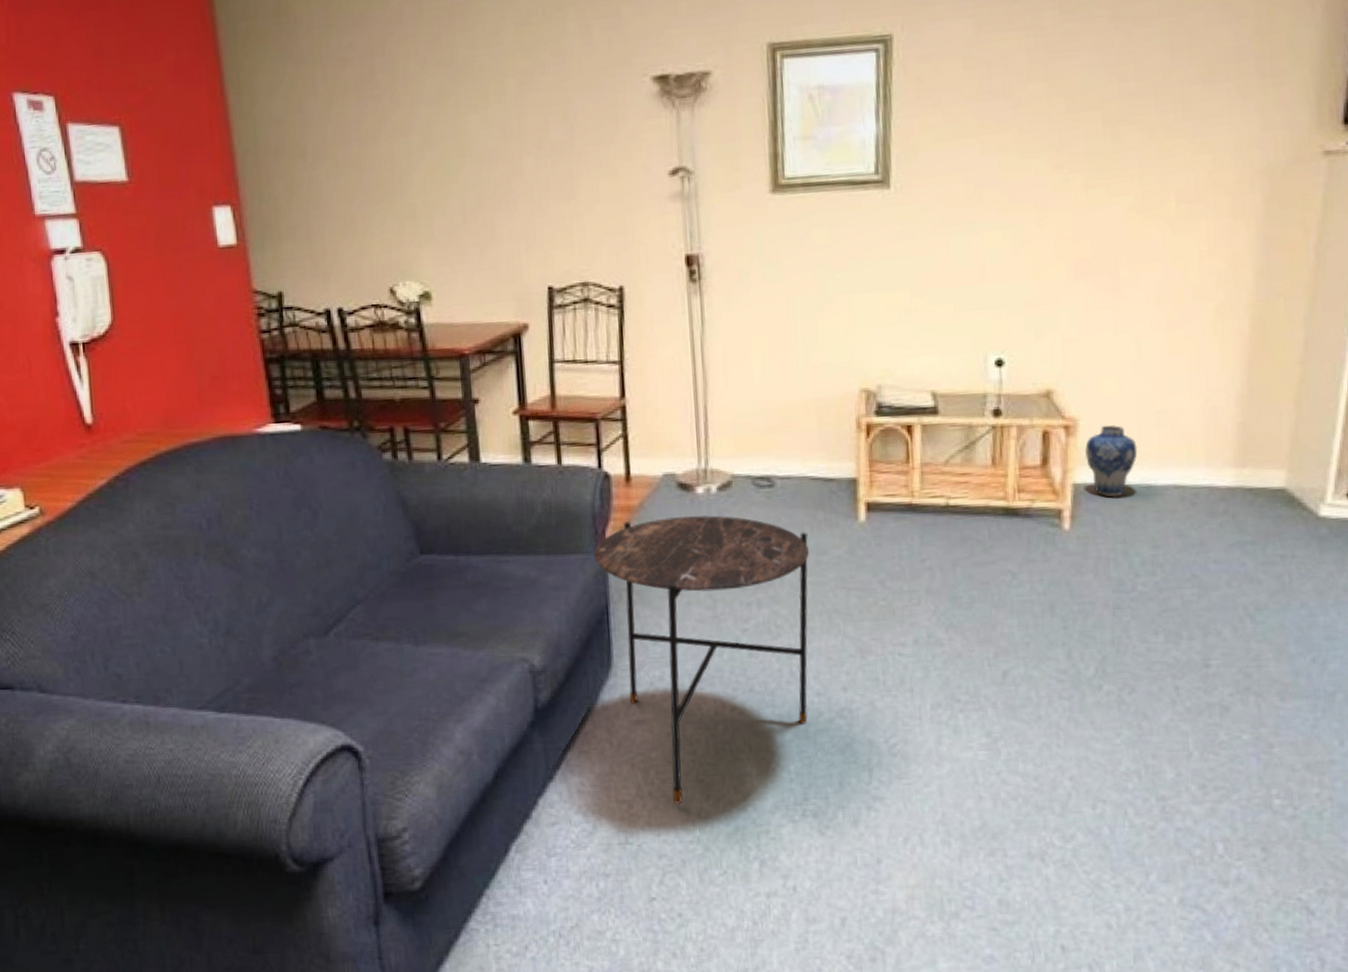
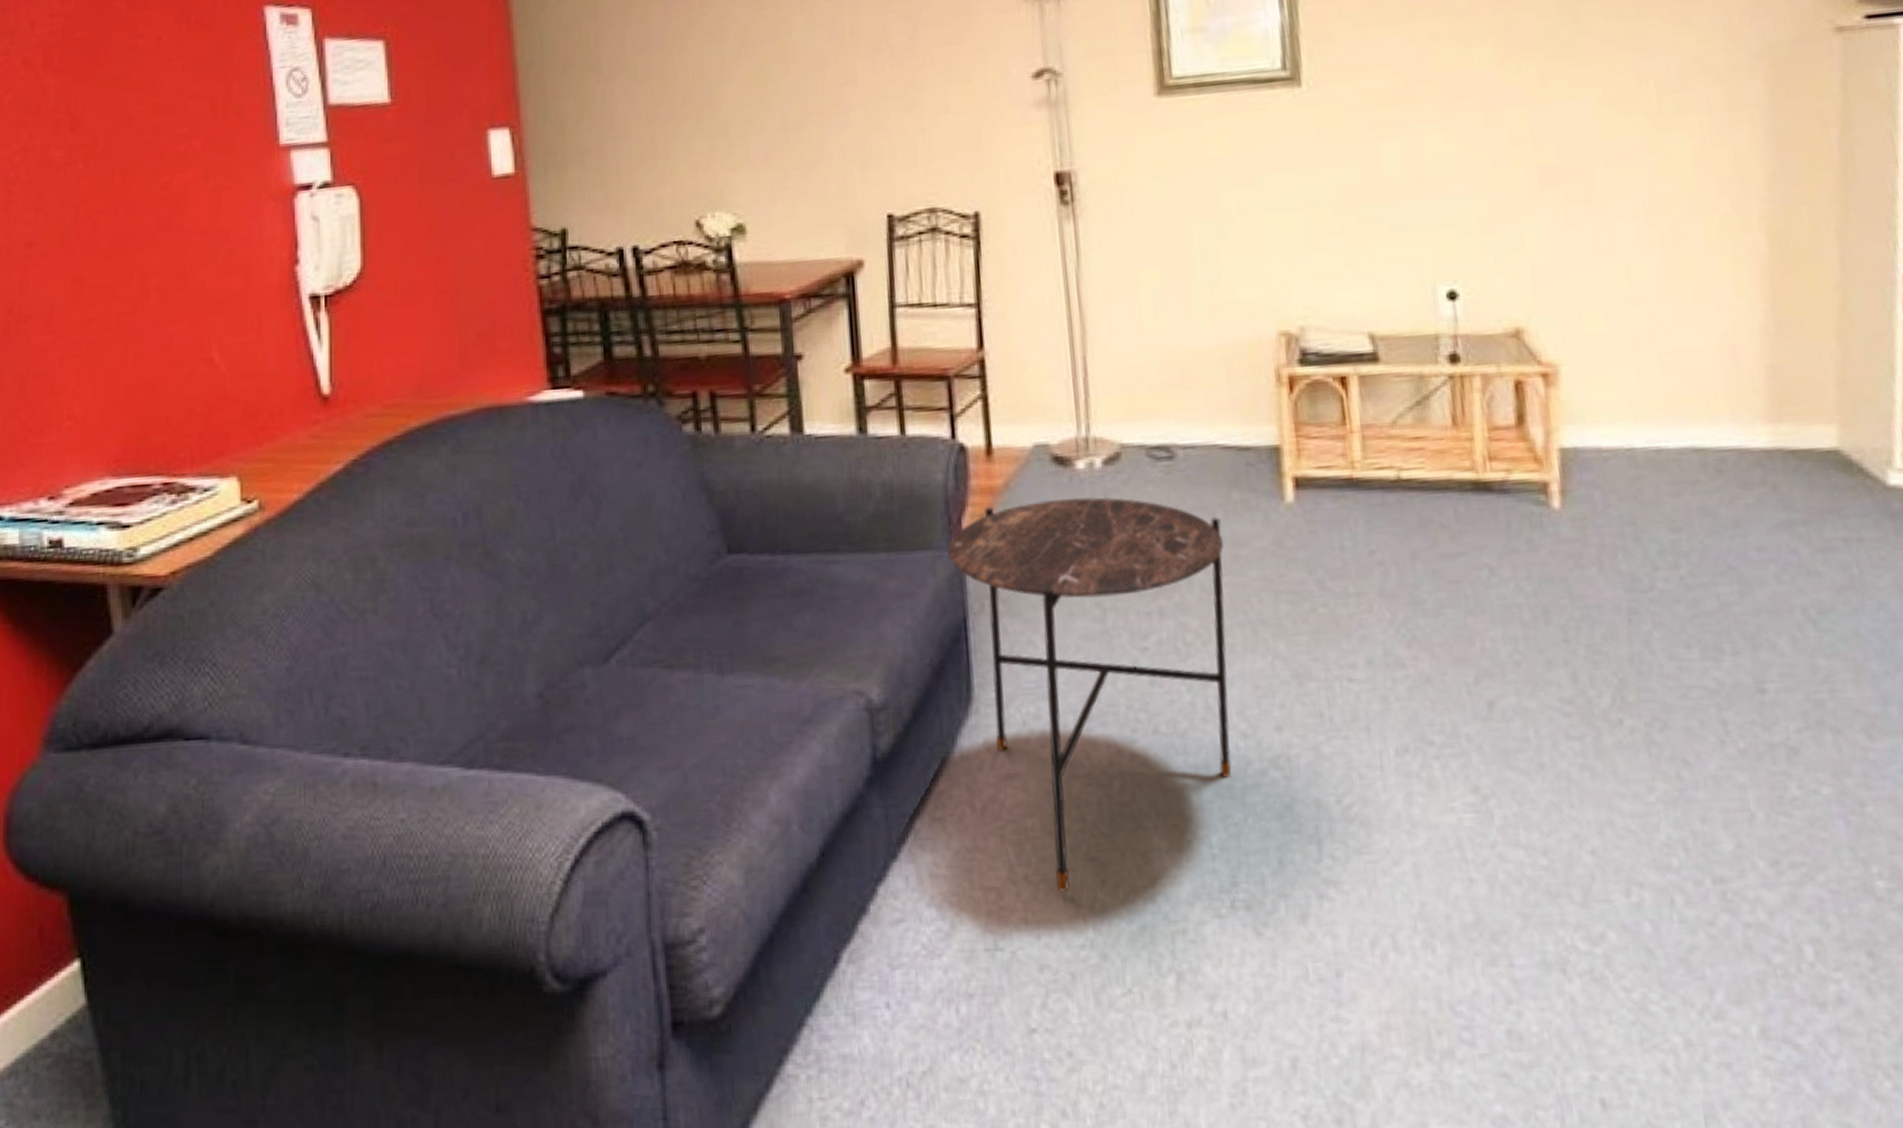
vase: present [1084,424,1138,497] -> none [1570,370,1640,465]

